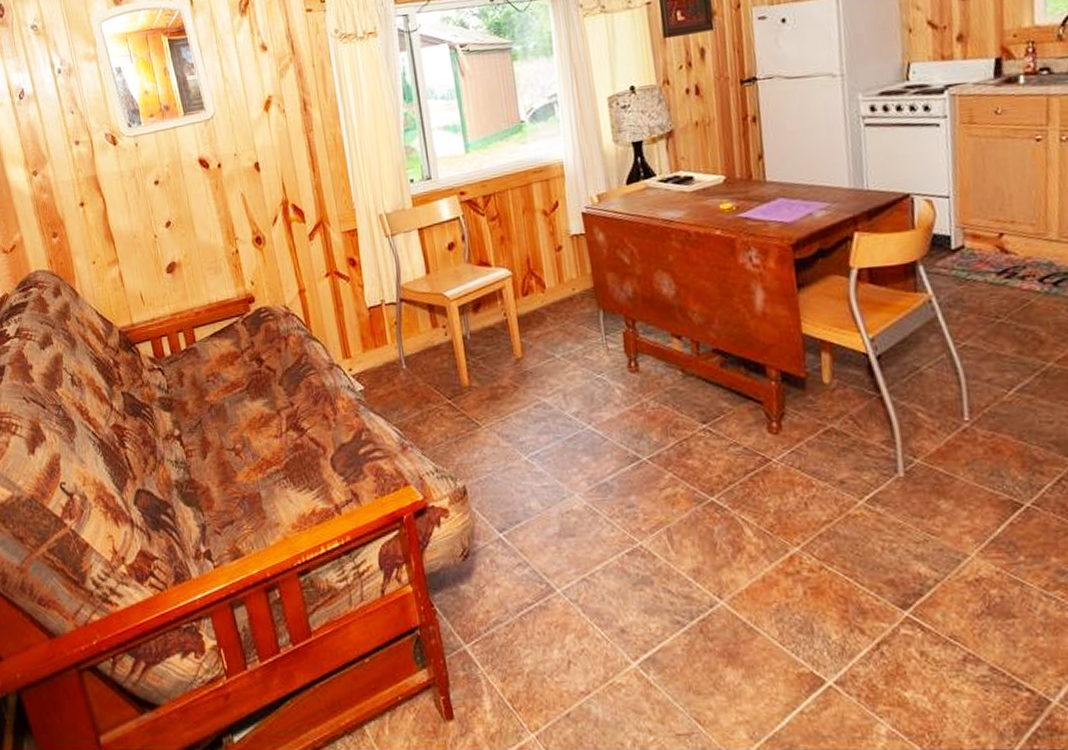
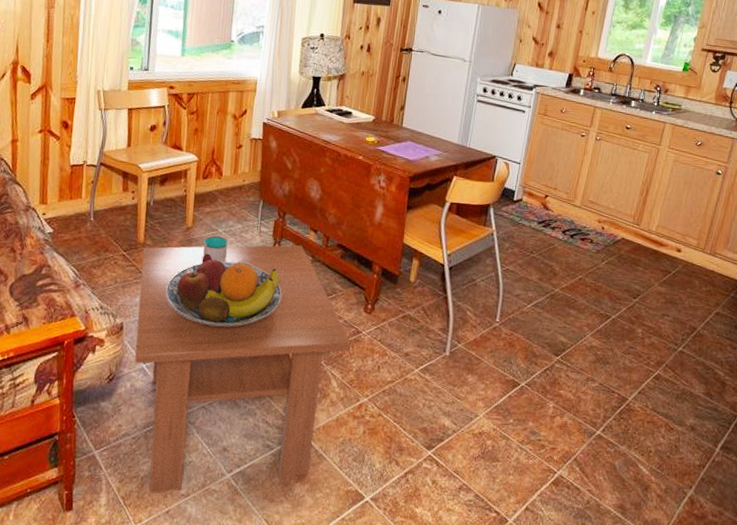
coffee table: none [470,358,761,694] -> present [134,245,352,494]
fruit bowl: none [506,387,654,475] -> present [165,253,282,326]
mug: none [539,363,574,395] -> present [203,236,229,262]

